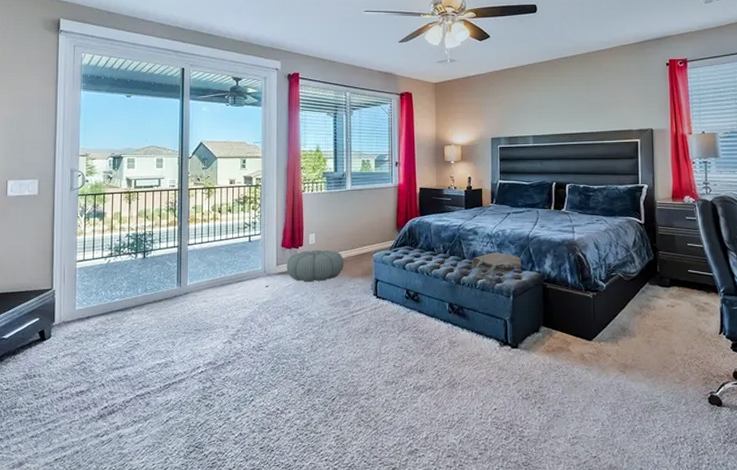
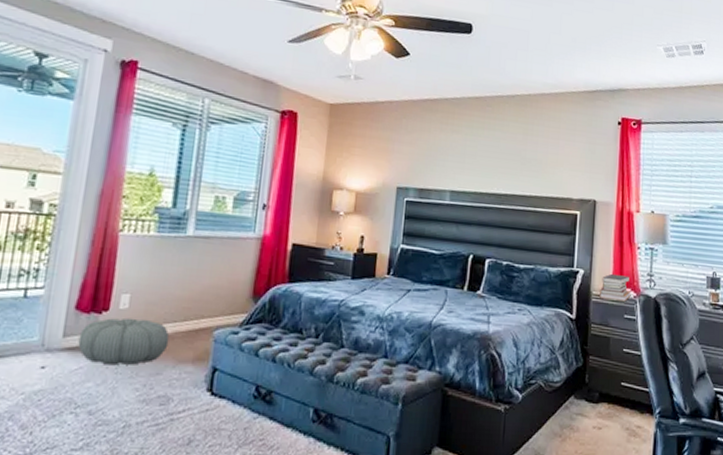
tote bag: present [472,252,522,281] -> none [352,341,419,381]
books: none [663,185,690,206] -> present [600,273,631,302]

